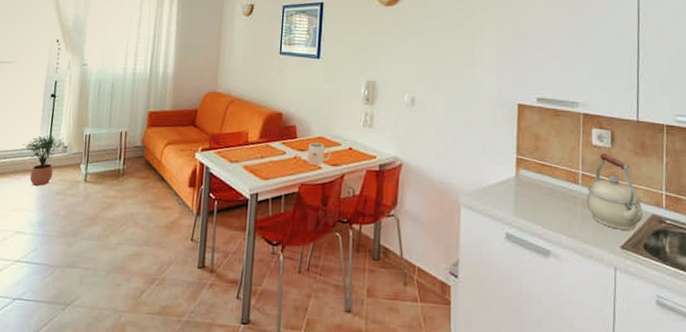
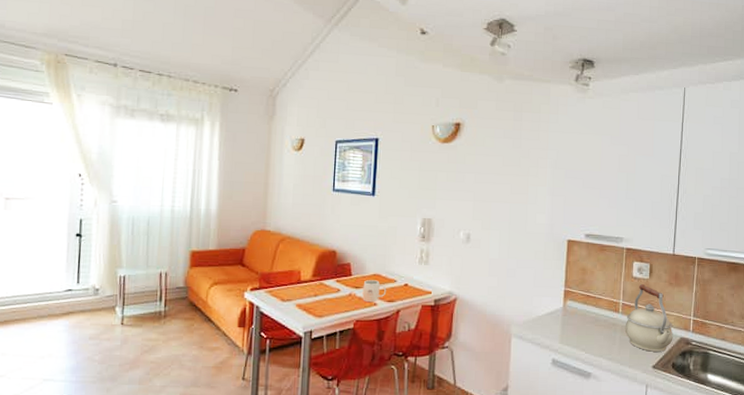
potted plant: present [22,135,65,186] -> none [45,277,95,331]

